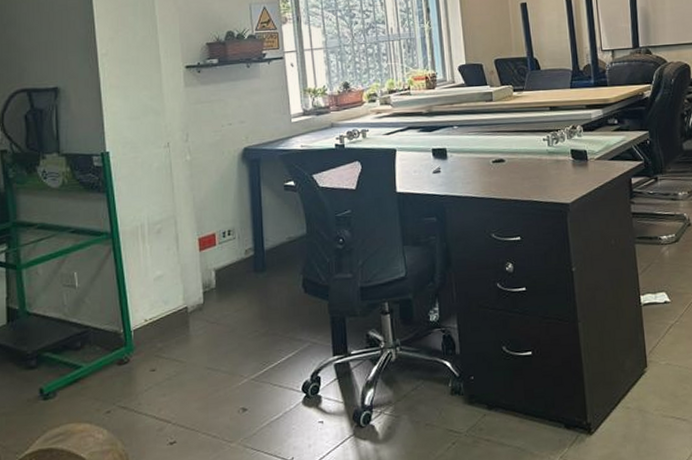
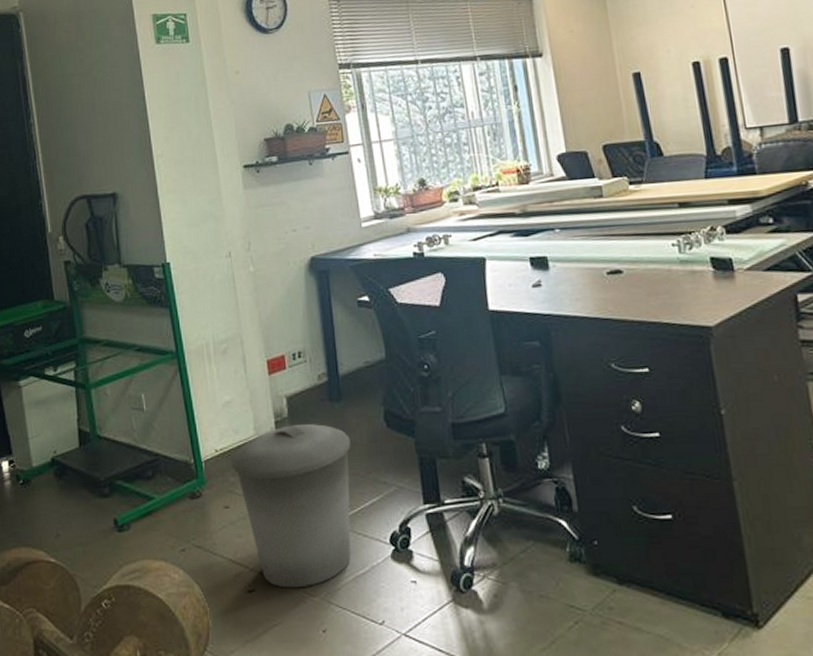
trash can: none [159,292,272,438] -> present [231,424,351,588]

